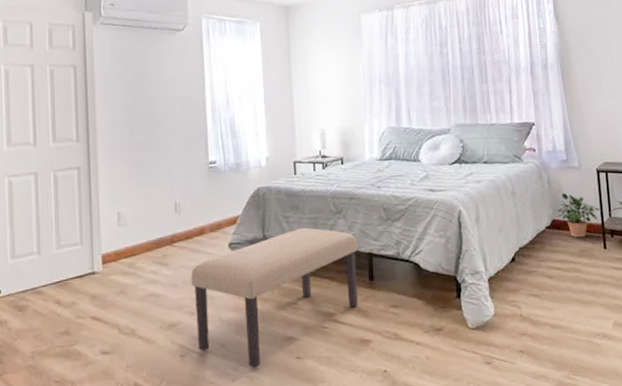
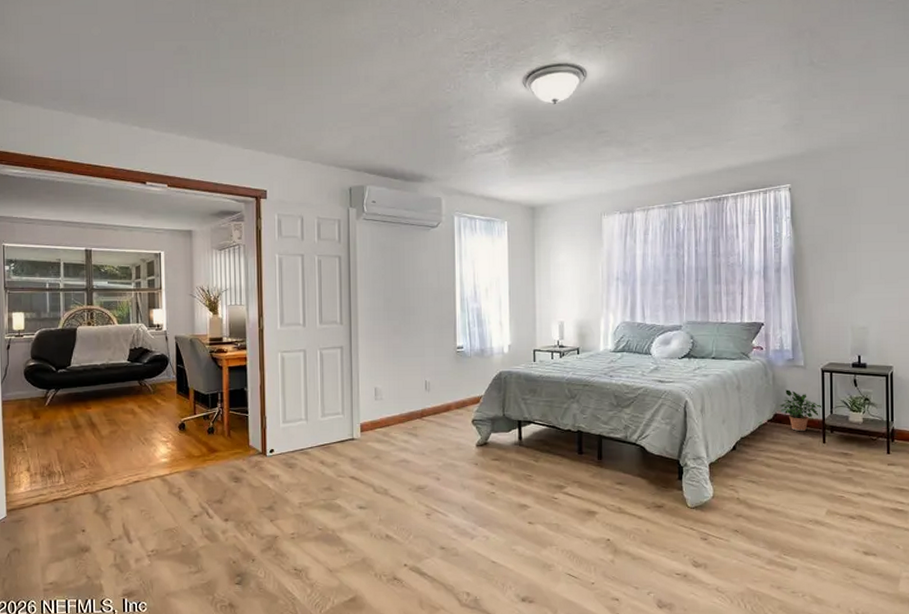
bench: present [190,227,358,368] -> none [437,409,588,529]

